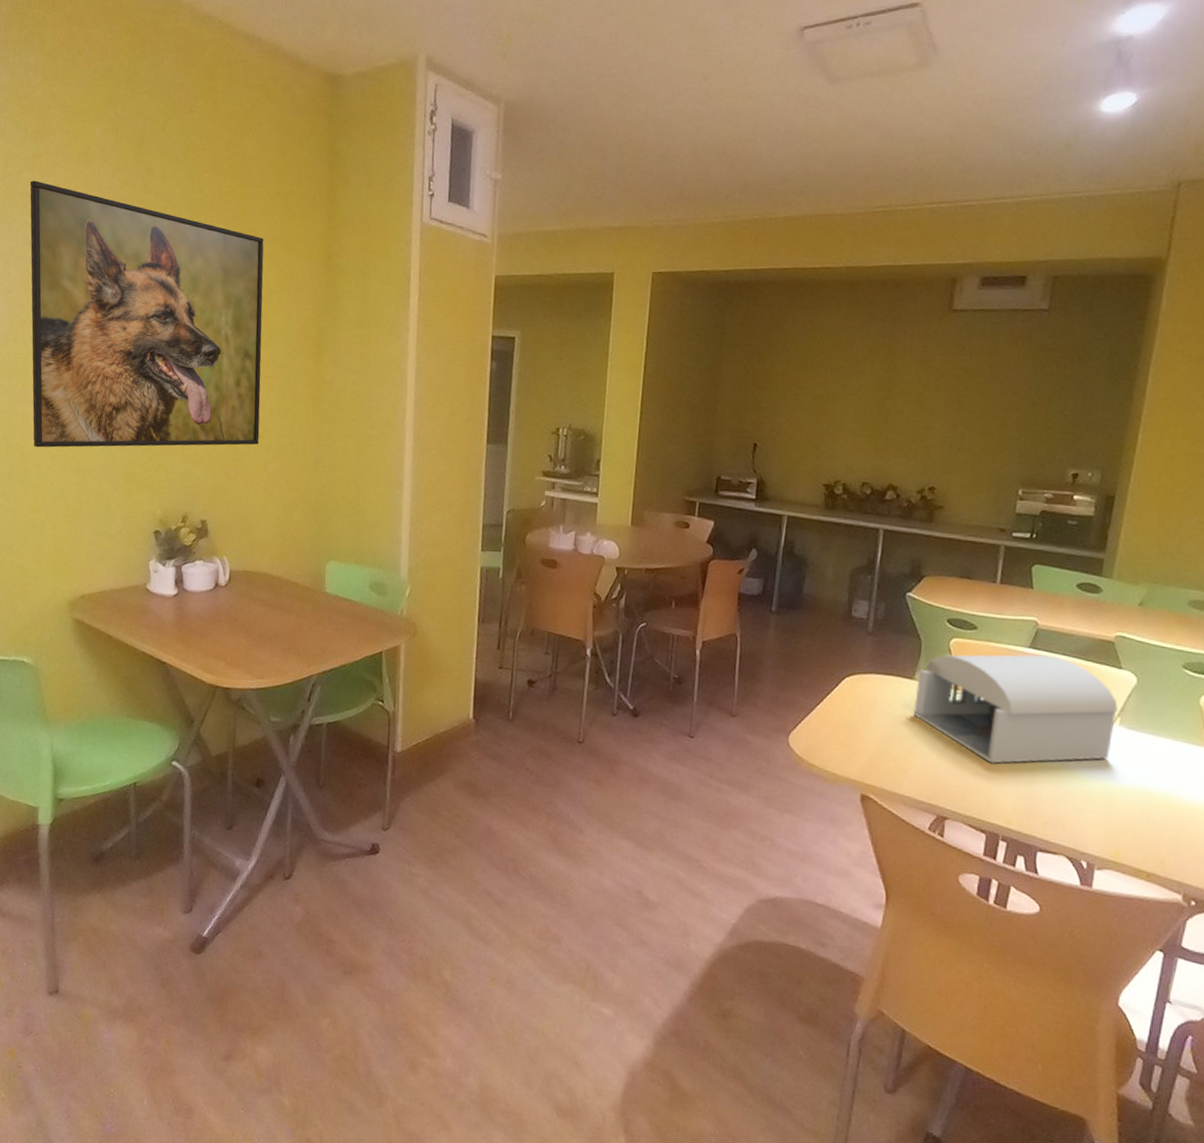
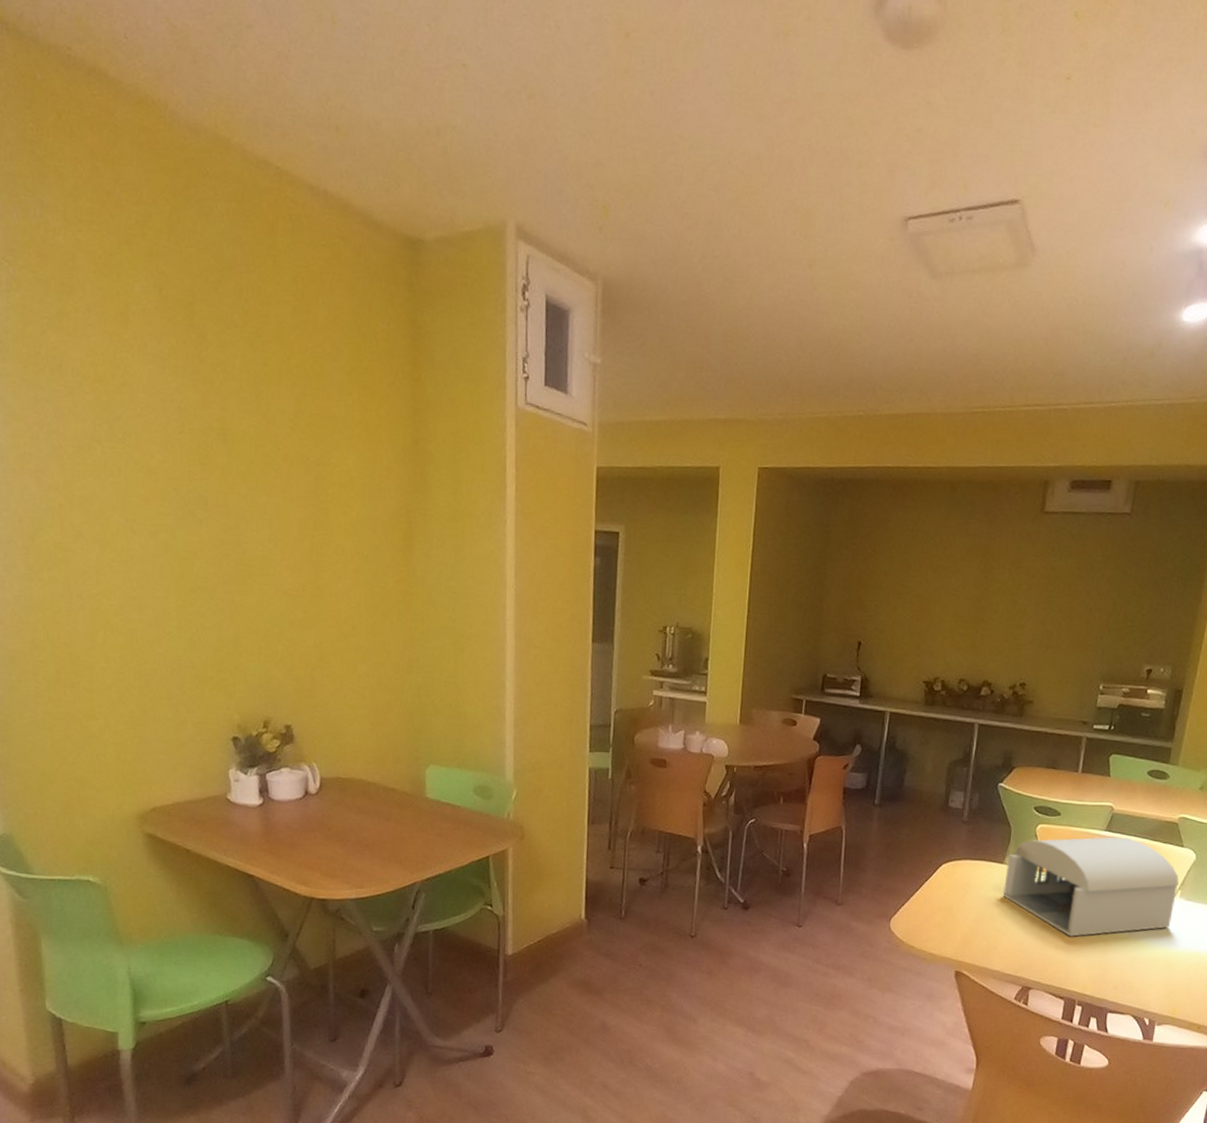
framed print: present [30,180,264,448] -> none [57,342,346,648]

